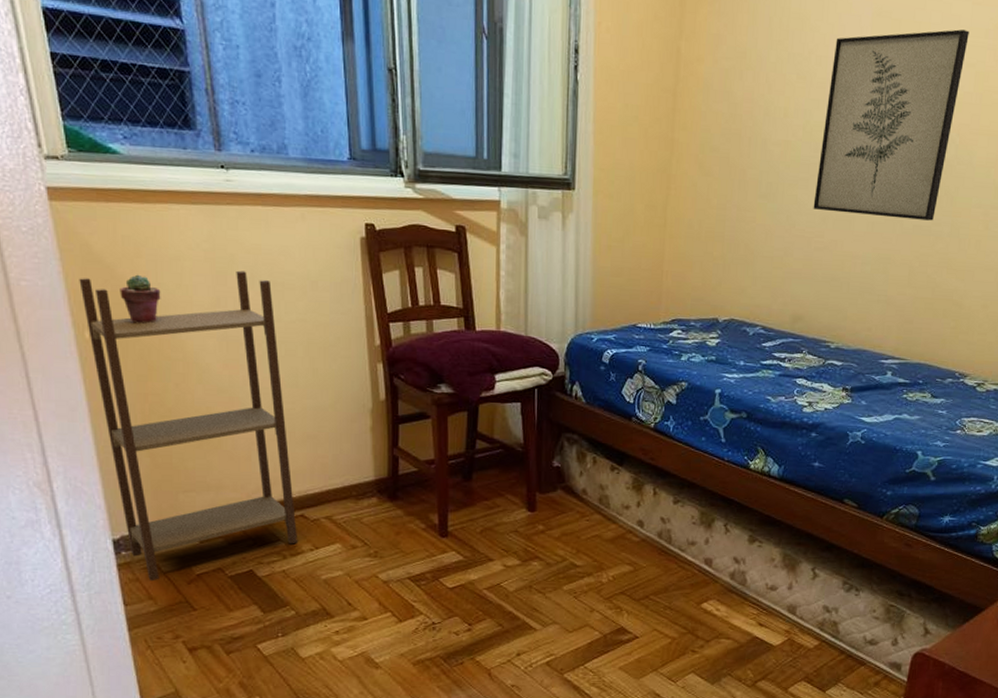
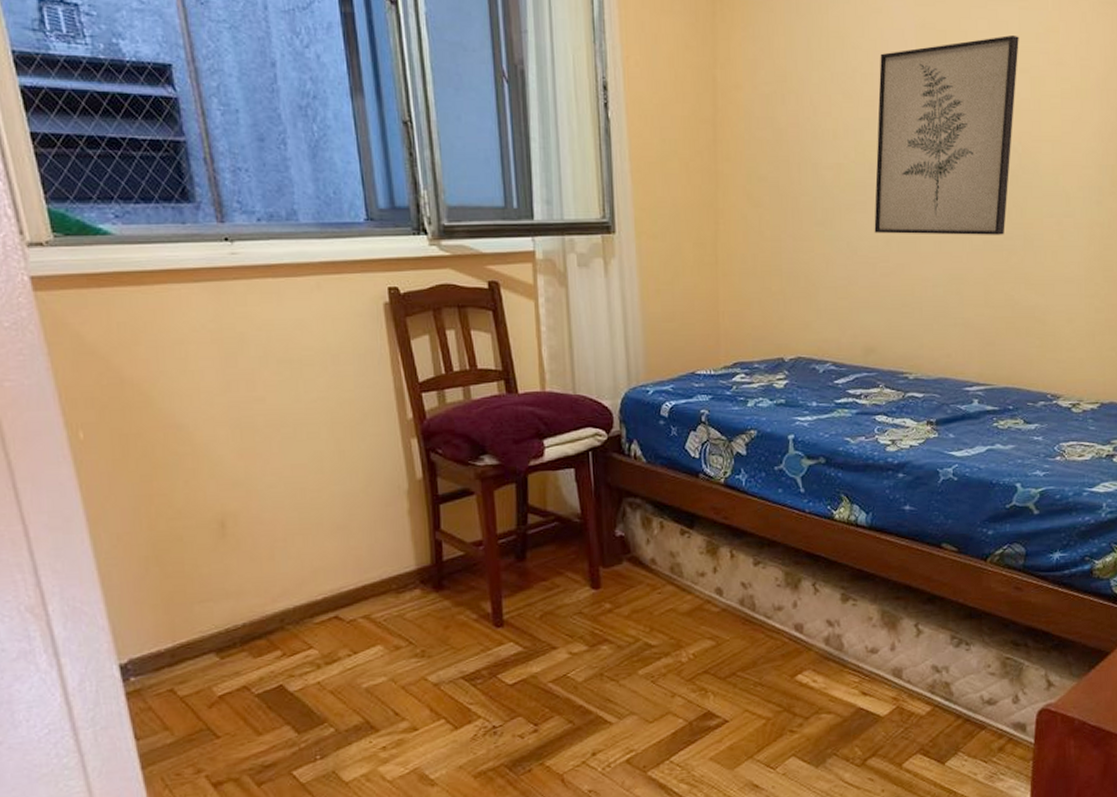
shelving unit: present [79,270,298,581] -> none [70,350,334,709]
potted succulent: present [120,274,161,324] -> none [117,363,164,418]

